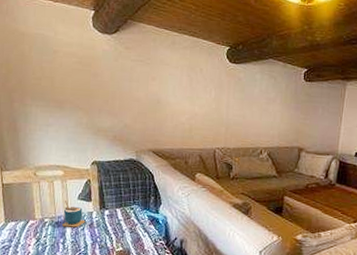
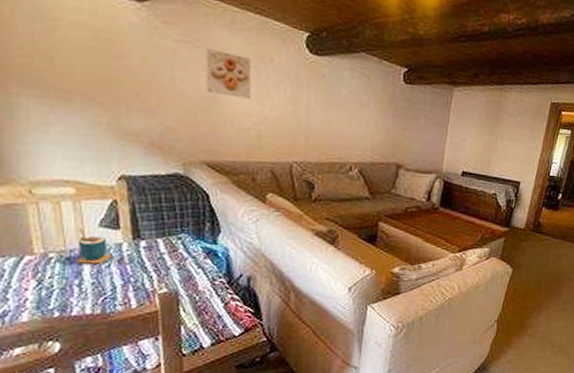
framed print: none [153,63,186,101] -> present [205,47,252,99]

